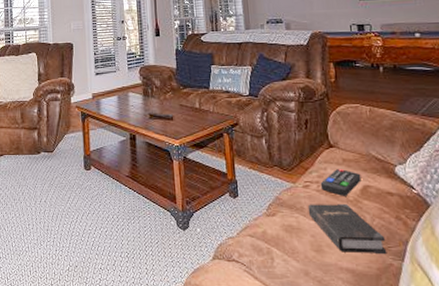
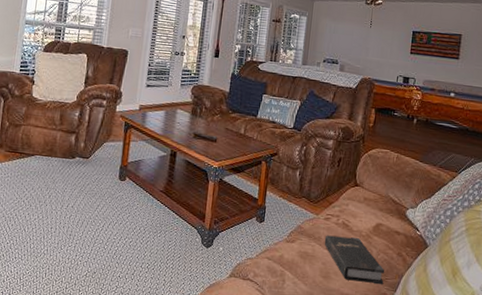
remote control: present [320,168,362,196] -> none [339,205,377,231]

